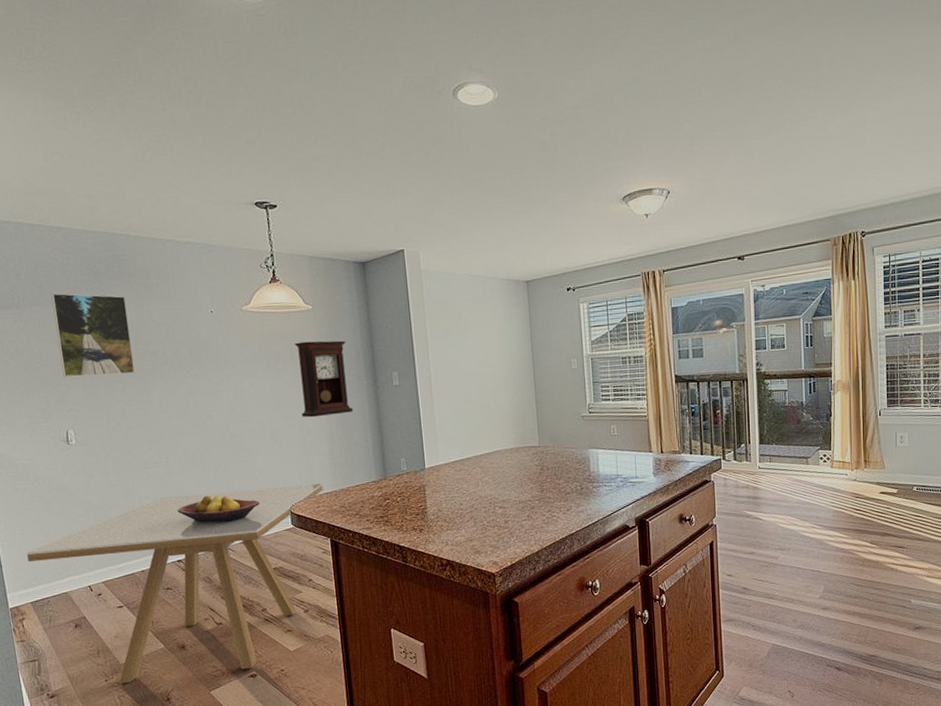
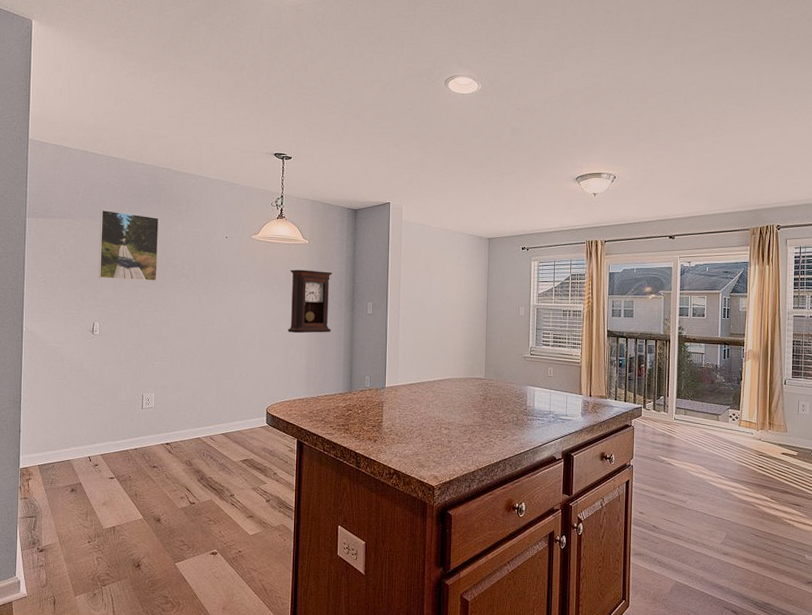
dining table: present [26,483,323,684] -> none [42,387,297,547]
fruit bowl: present [177,495,261,523] -> none [172,389,243,415]

